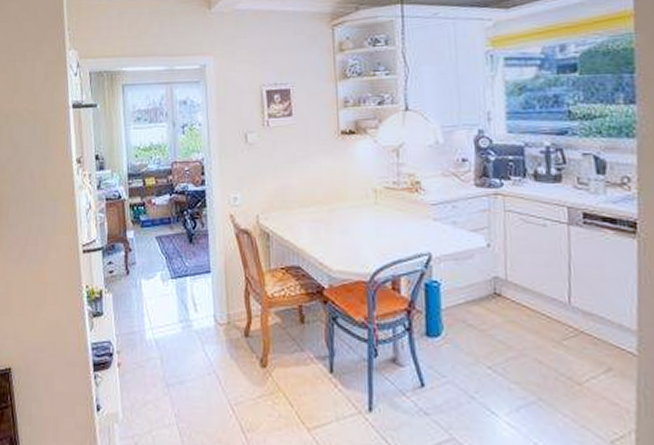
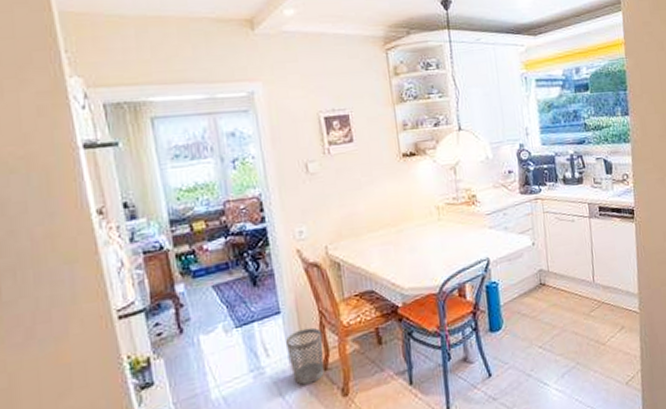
wastebasket: none [213,292,247,346] -> present [286,327,325,385]

